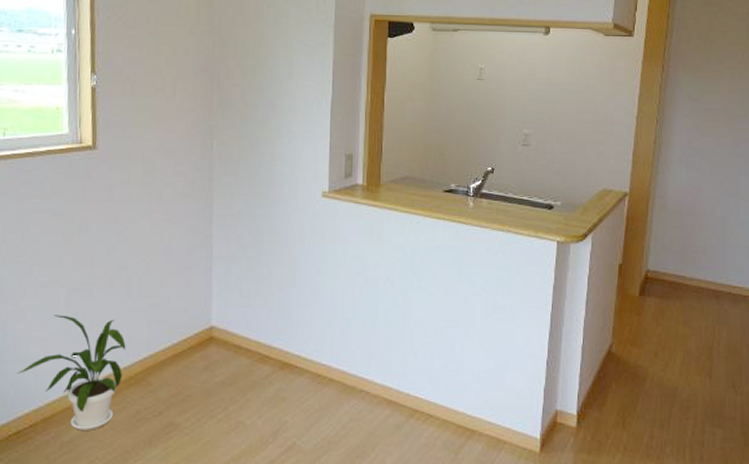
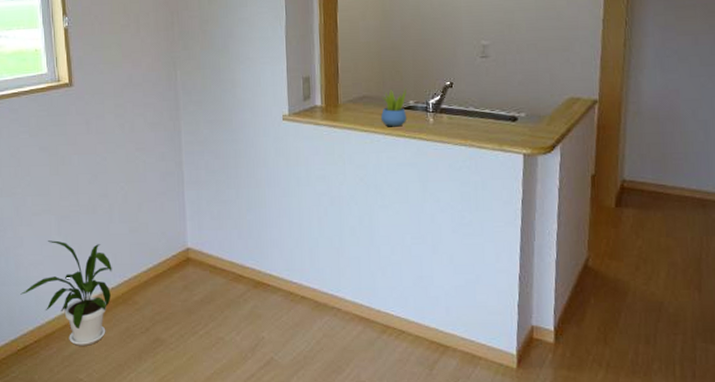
succulent plant: none [421,171,448,209] -> present [380,88,407,127]

